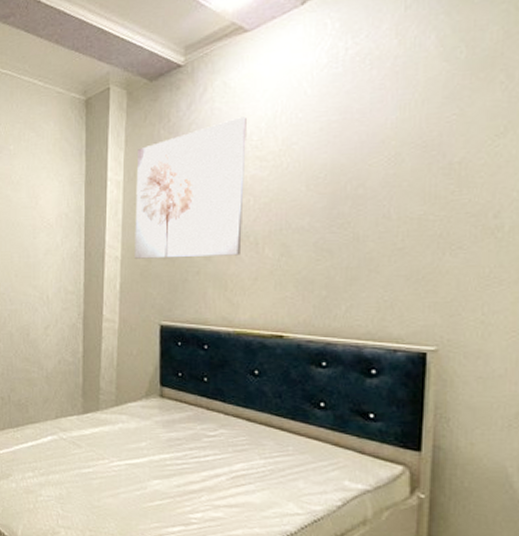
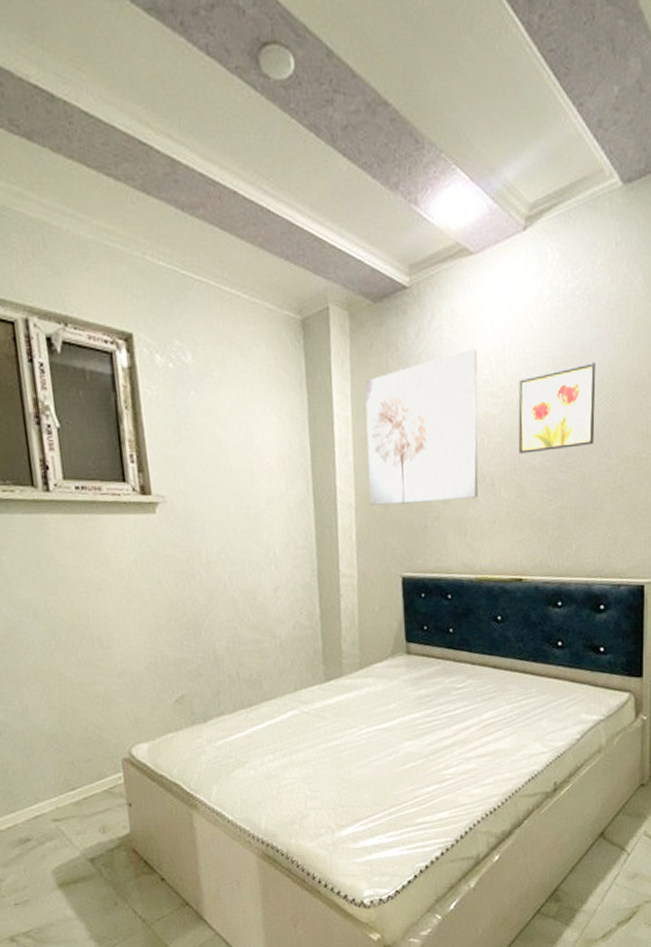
wall art: none [285,124,376,214] -> present [518,362,596,454]

